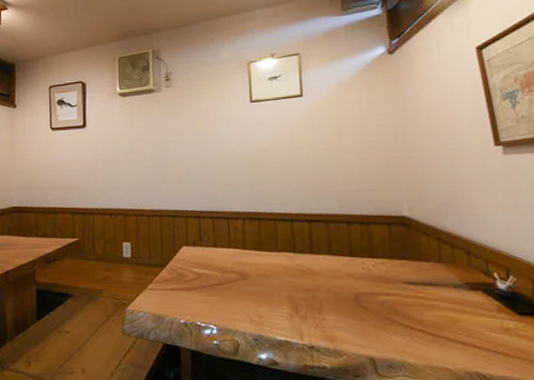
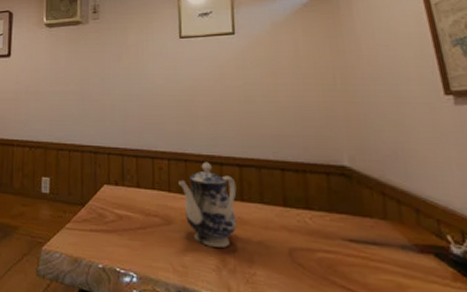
teapot: none [253,219,308,297] -> present [178,162,238,248]

